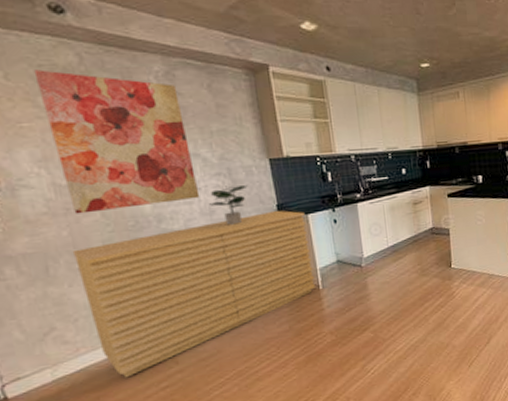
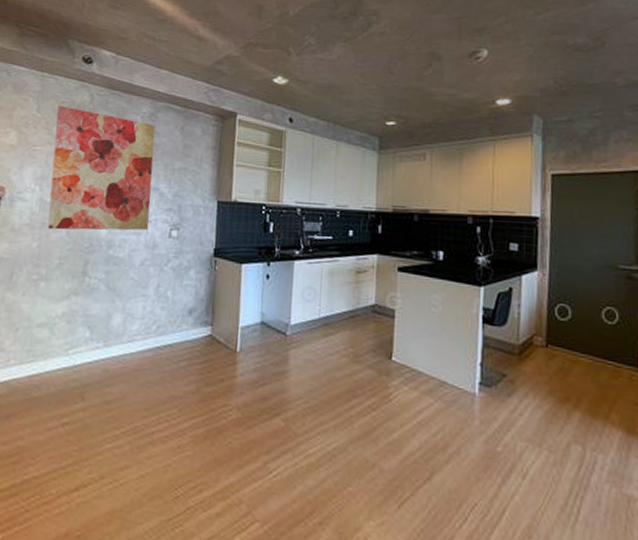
sideboard: present [72,210,317,378] -> none [26,254,239,402]
potted plant: present [209,185,248,225] -> none [154,224,192,263]

